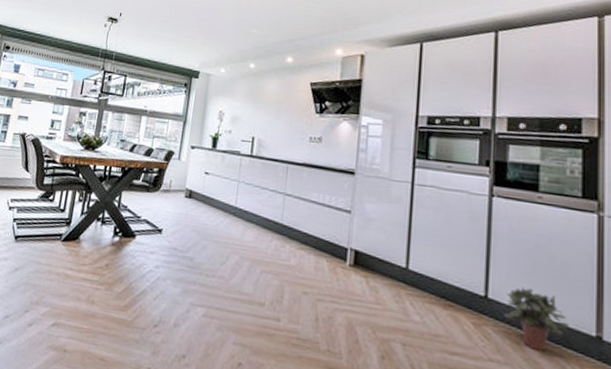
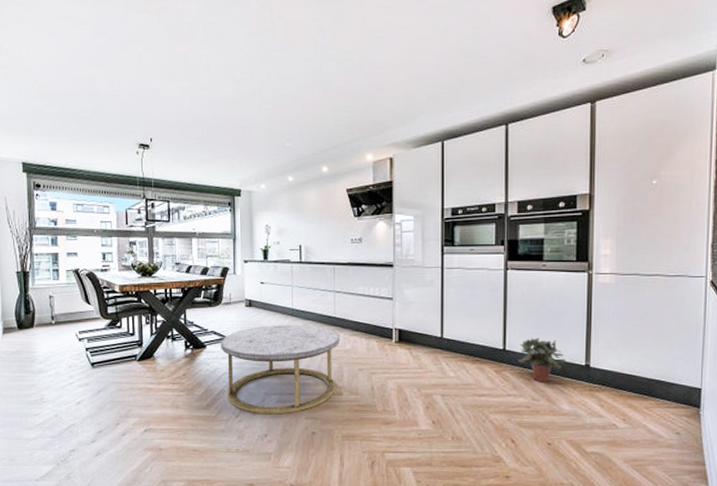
coffee table: none [148,222,285,334] -> present [221,324,340,415]

